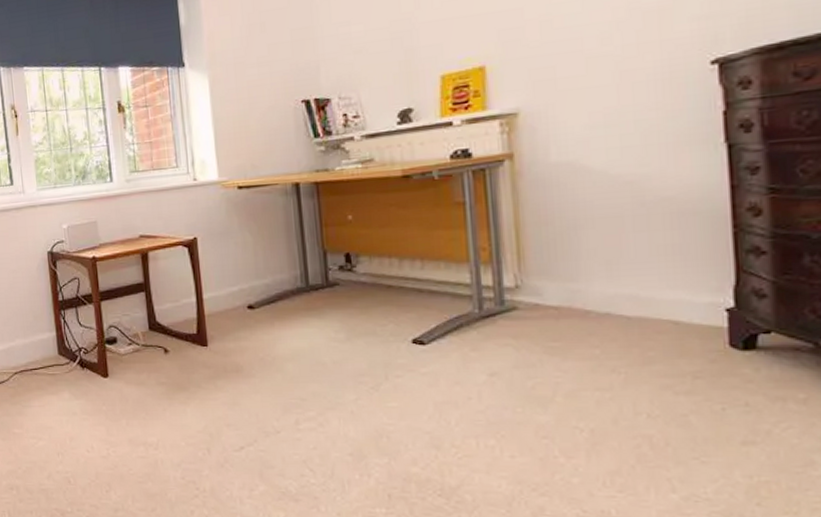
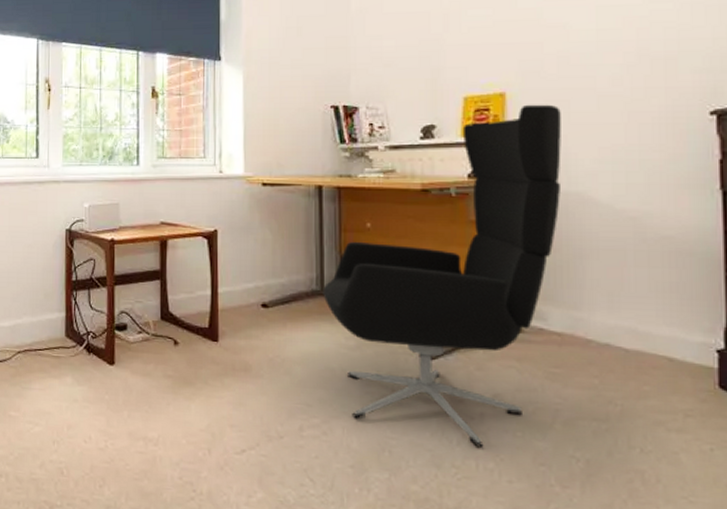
office chair: none [308,73,550,426] -> present [323,104,561,448]

